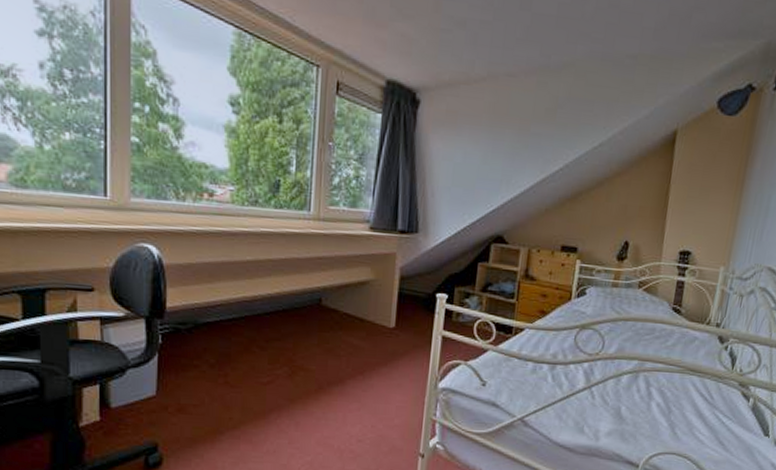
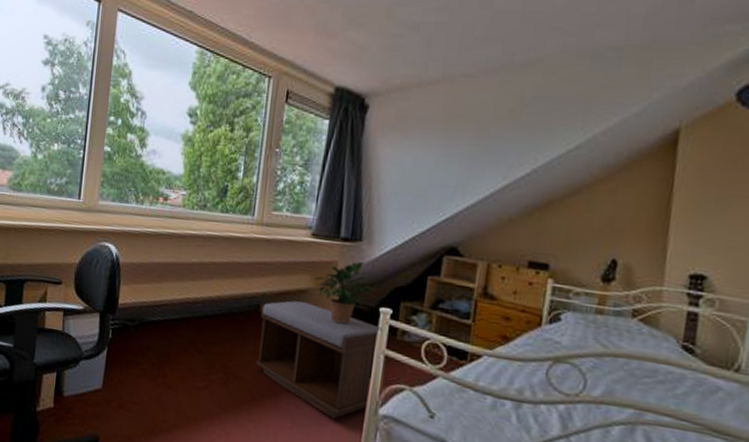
bench: none [321,292,438,397] -> present [256,300,381,420]
potted plant: none [375,252,432,311] -> present [315,261,375,325]

